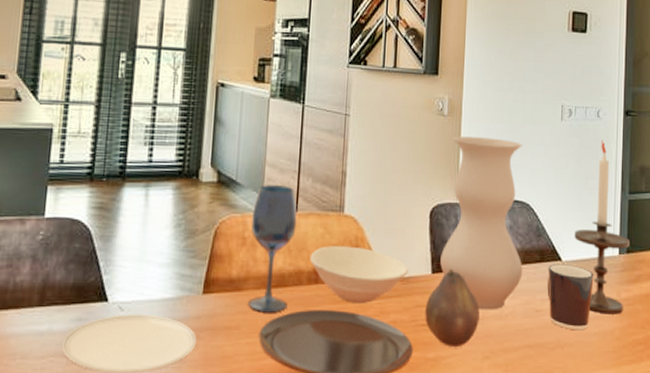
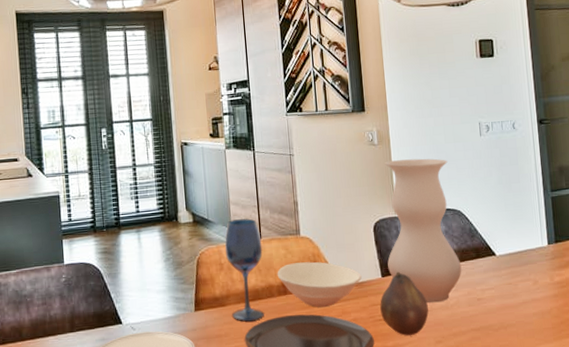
mug: present [547,264,594,331] -> none [484,258,528,313]
candlestick: present [574,140,630,314] -> none [504,148,558,297]

